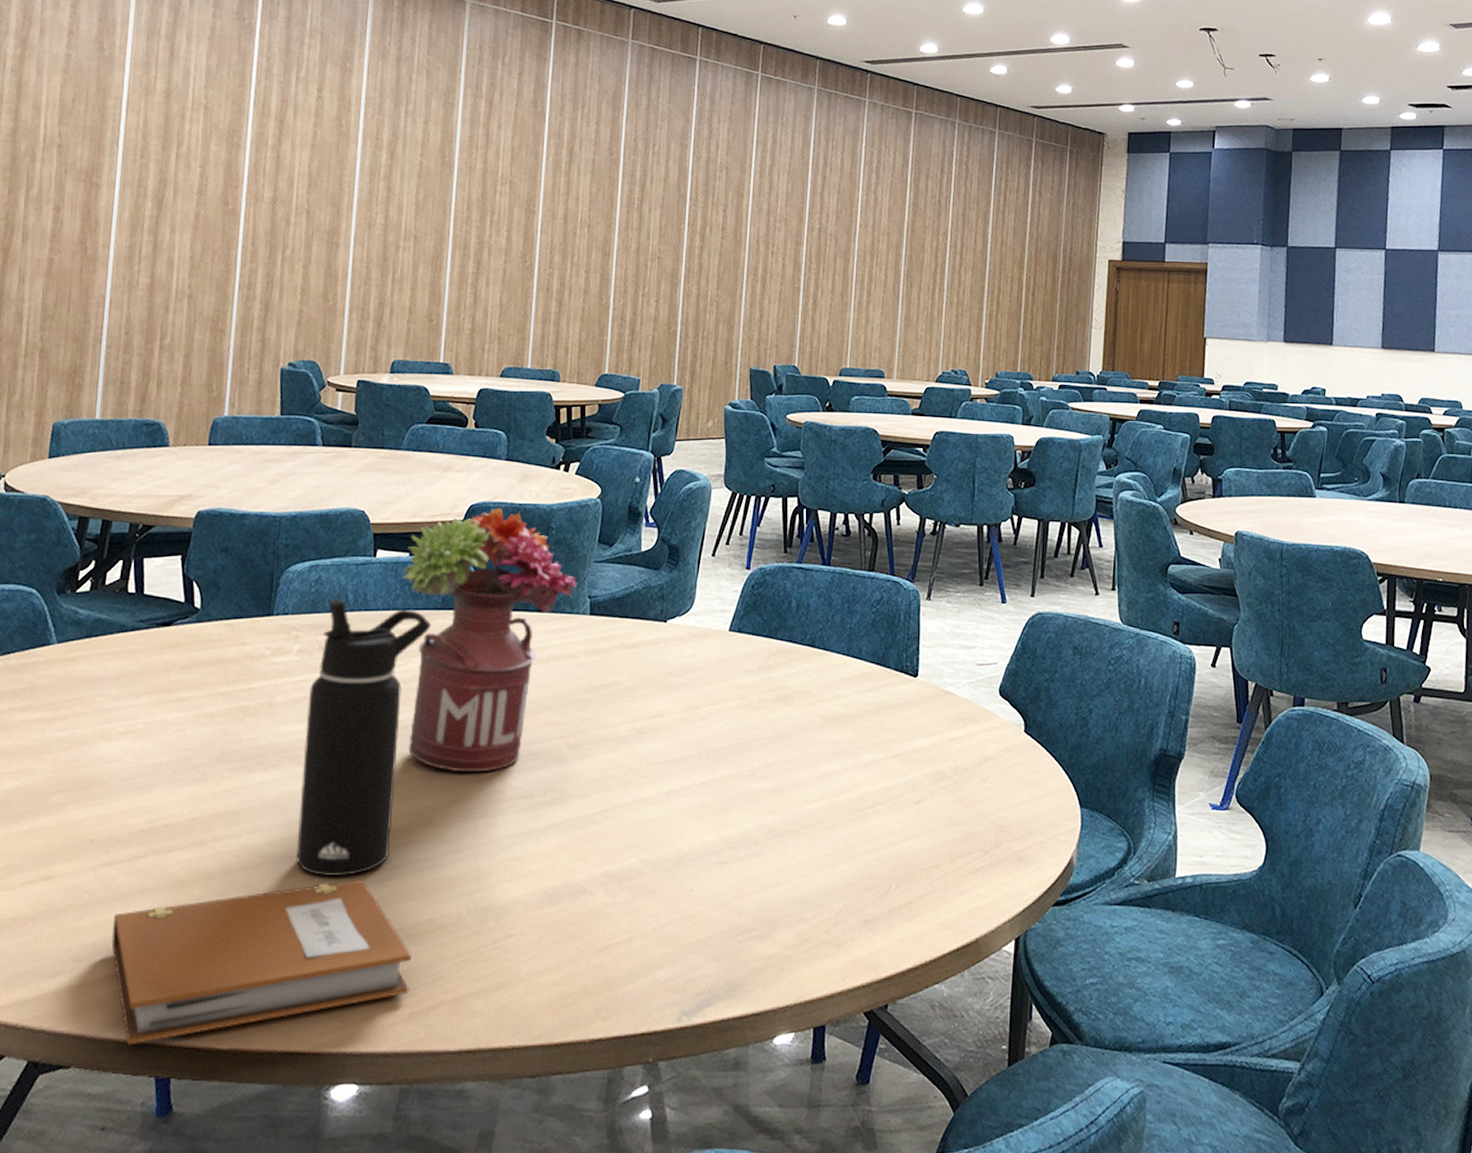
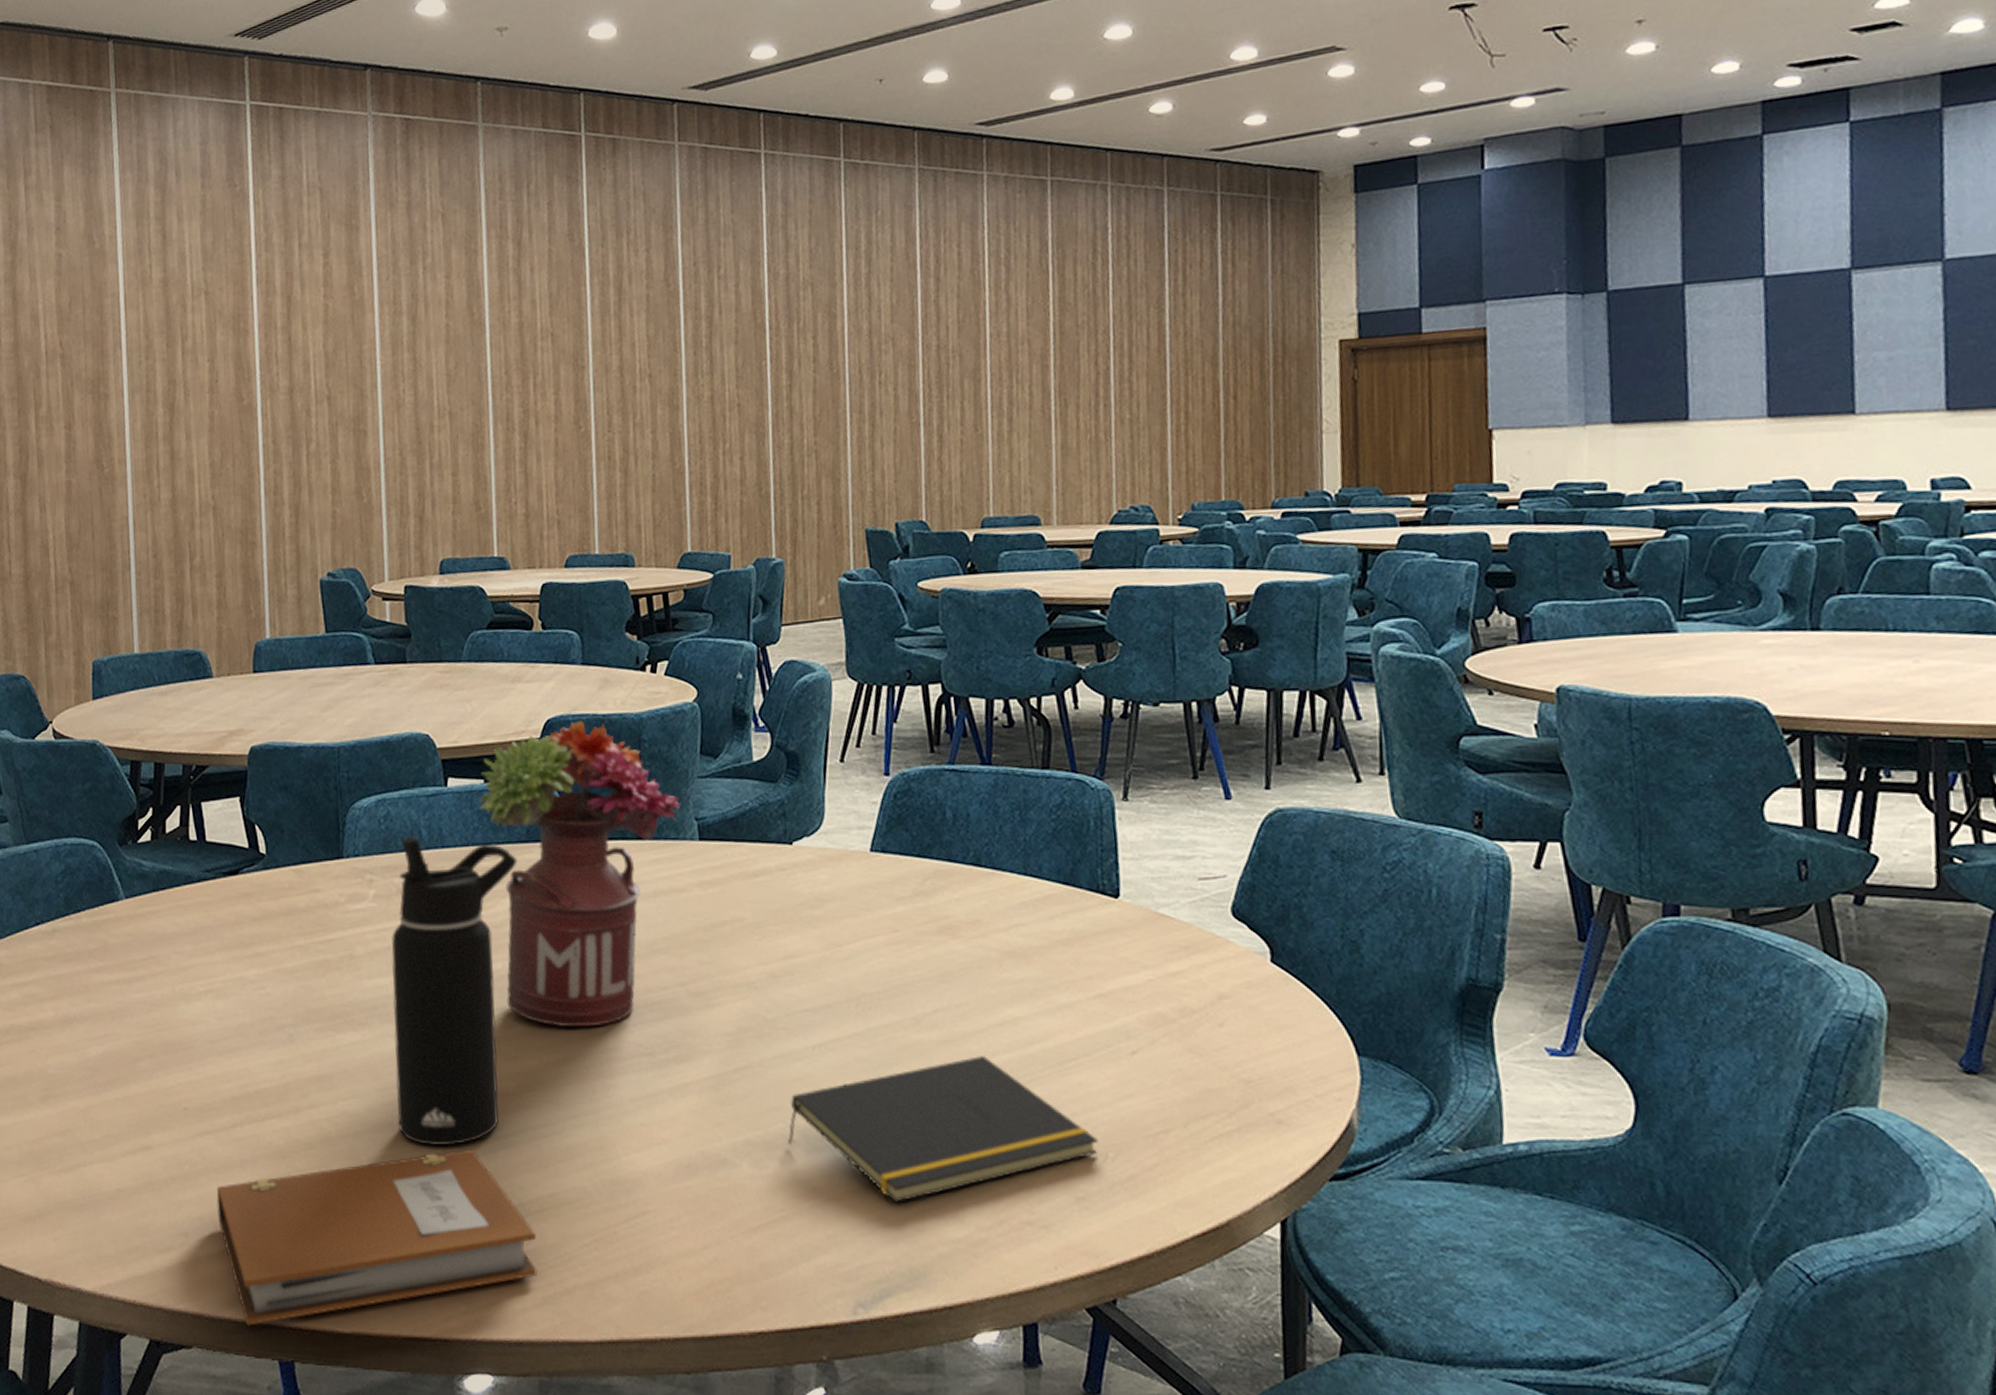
notepad: none [639,803,886,926] -> present [788,1056,1099,1203]

